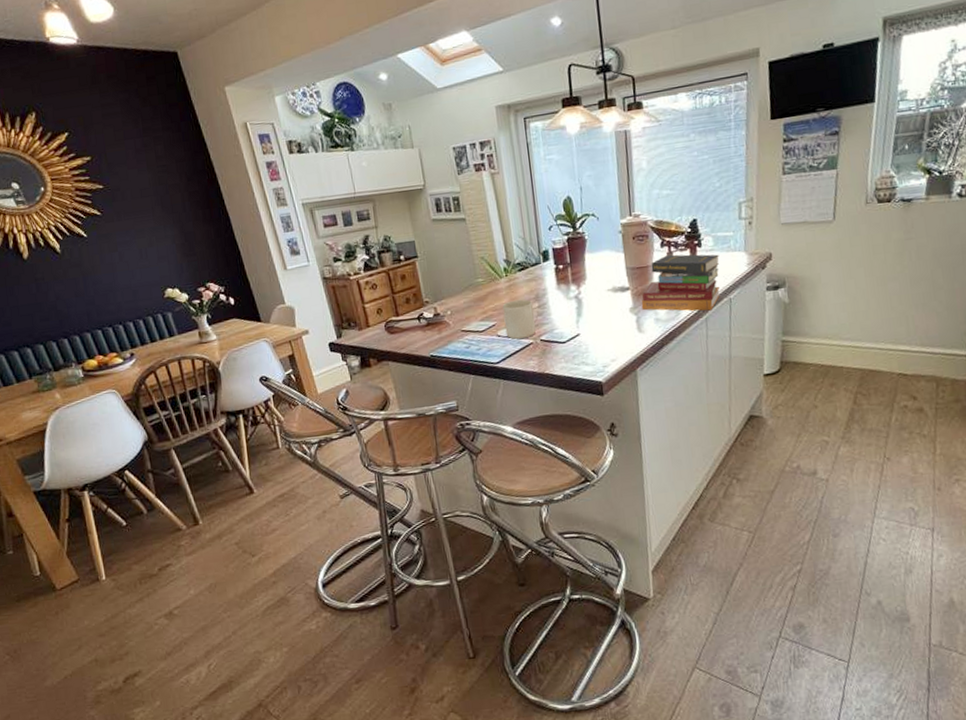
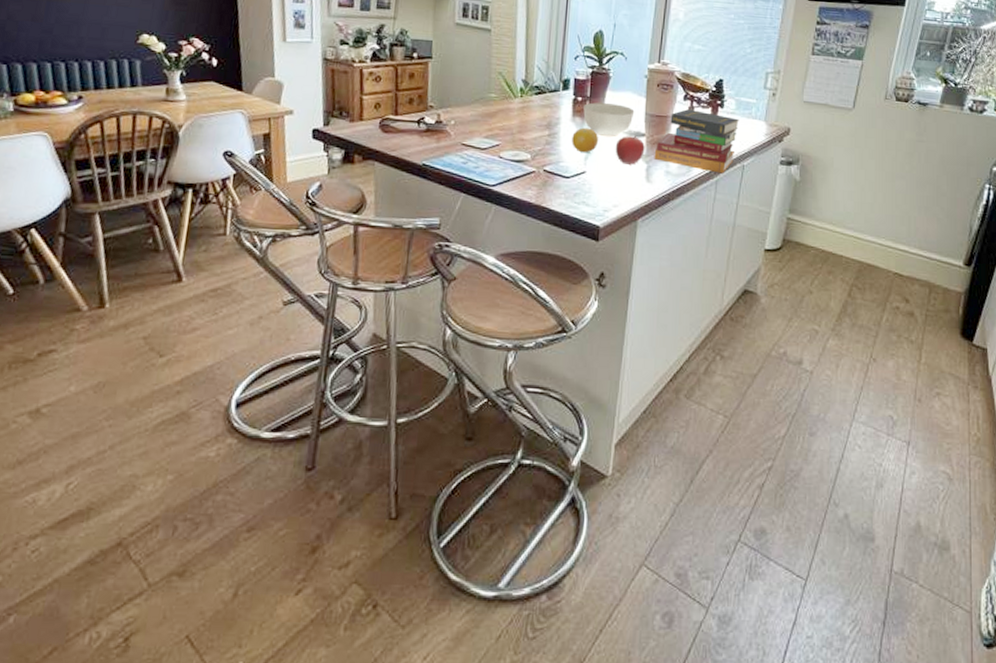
mug: present [502,299,536,339] -> none [508,123,544,165]
fruit: none [560,292,587,317] -> present [572,127,599,153]
bowl: none [566,264,616,299] -> present [583,102,635,138]
fruit: none [603,290,632,320] -> present [615,135,645,165]

